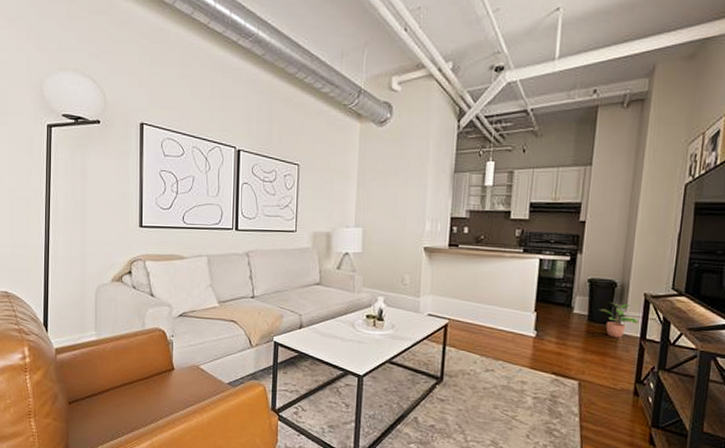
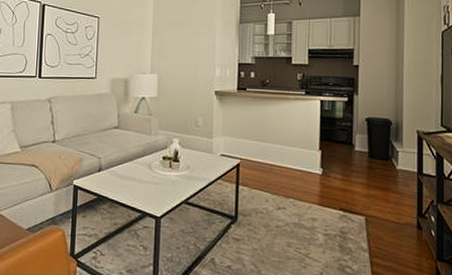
potted plant: present [598,301,640,338] -> none [376,139,415,173]

